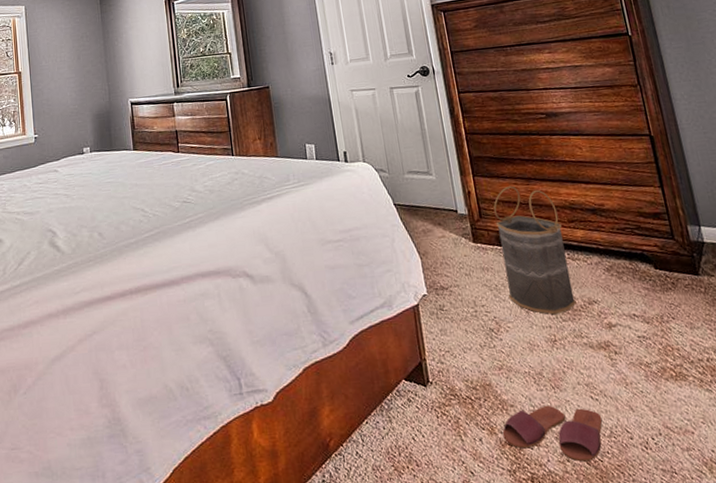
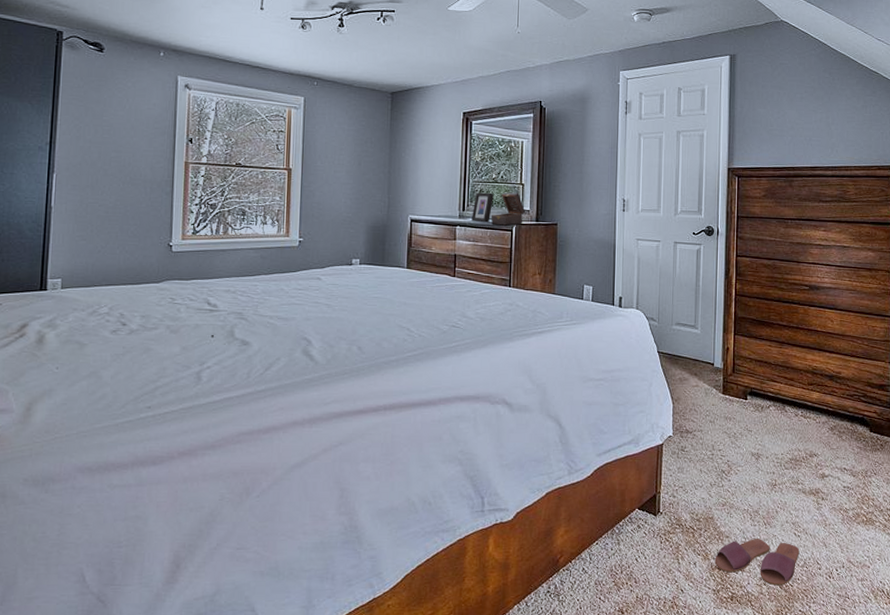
picture frame: none [186,66,205,97] -> present [472,192,494,223]
jewelry box: none [204,62,237,98] -> present [491,192,526,227]
basket: present [493,186,577,315] -> none [744,347,801,463]

